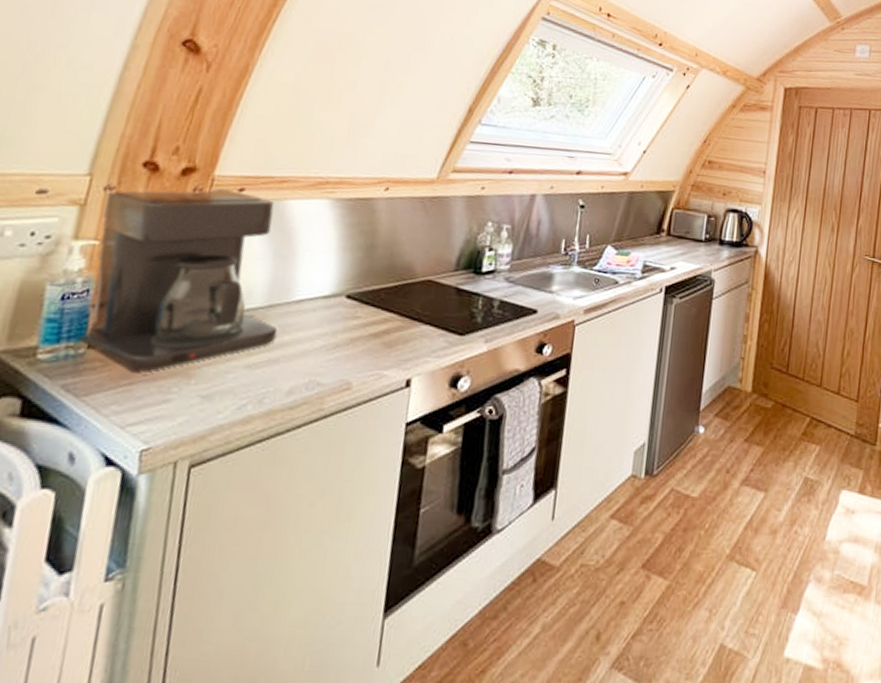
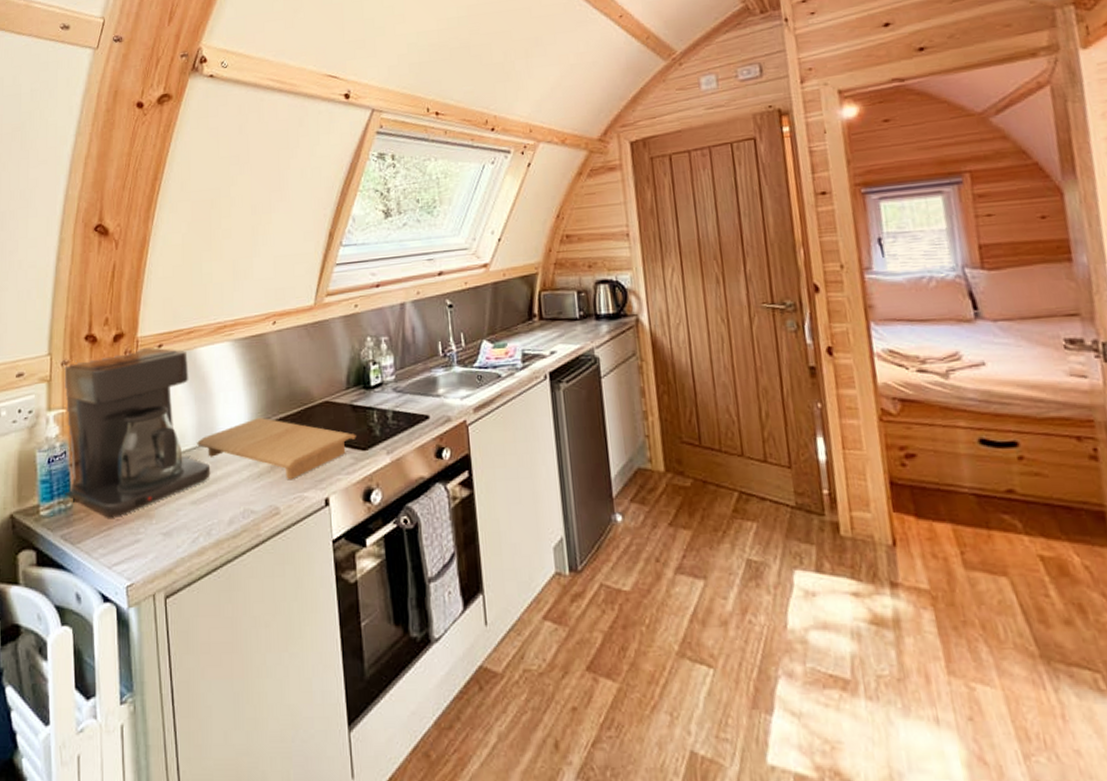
cutting board: none [266,286,456,356] -> present [197,418,357,480]

